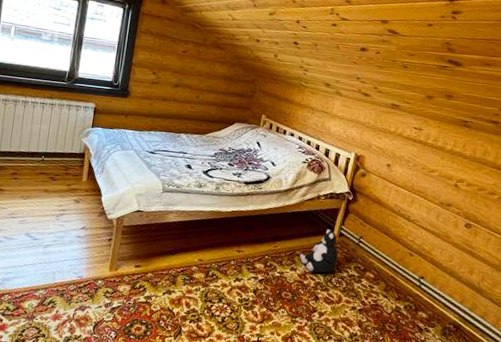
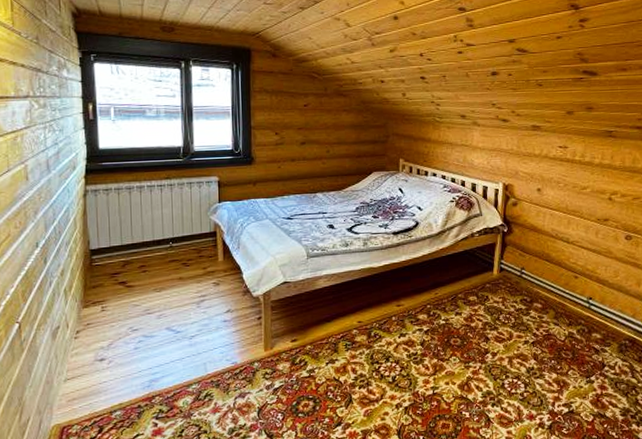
plush toy: present [299,228,338,273] -> none [462,265,502,314]

